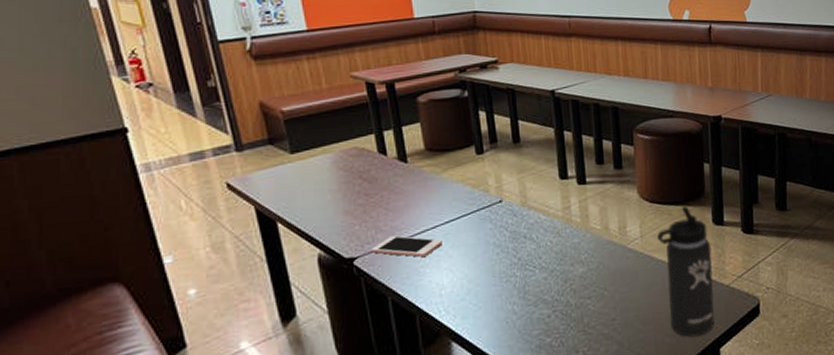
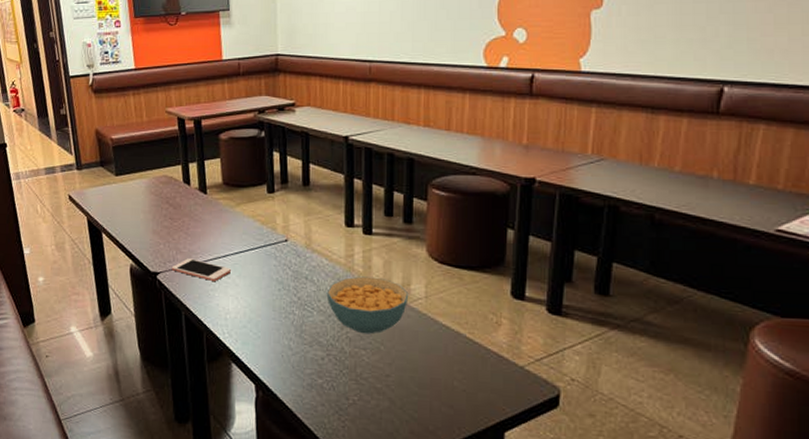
cereal bowl: none [547,225,626,283] -> present [326,276,409,334]
thermos bottle: present [656,206,715,338] -> none [443,272,506,414]

